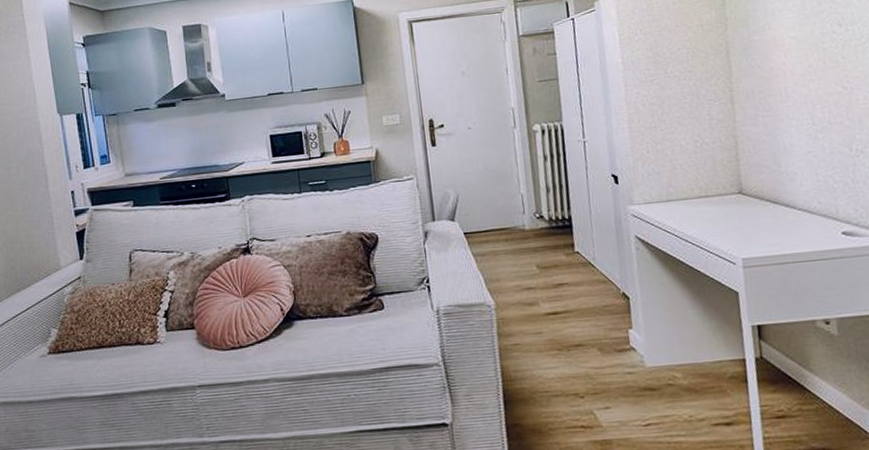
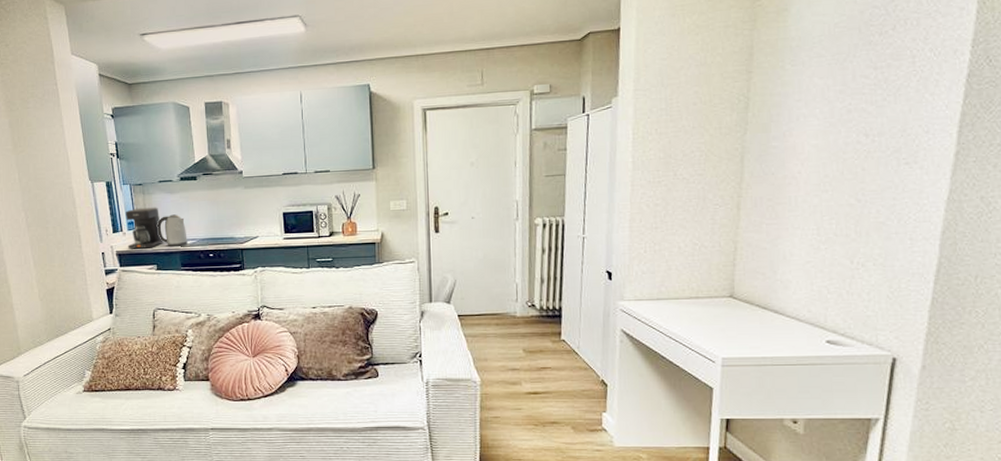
coffee maker: none [98,137,140,185] -> present [125,207,163,249]
kettle: none [133,144,167,180] -> present [157,214,188,247]

